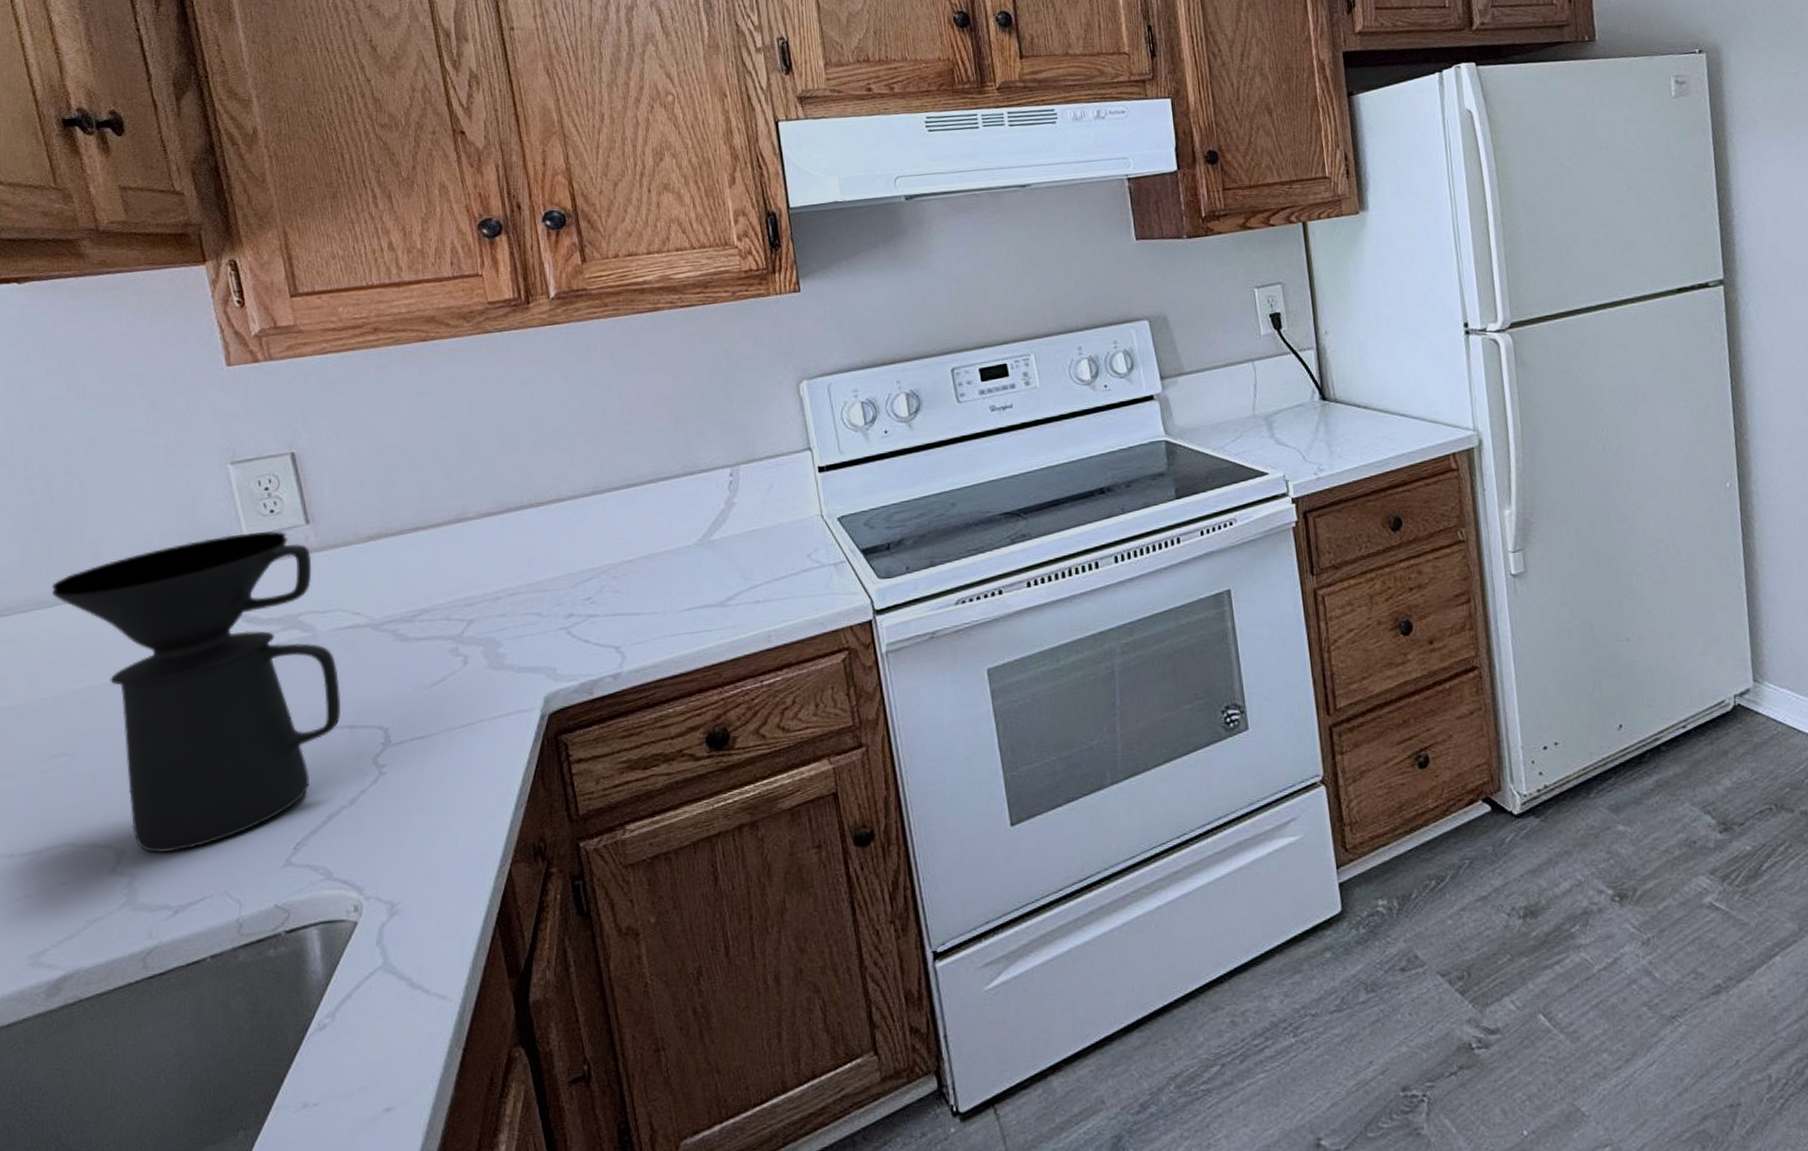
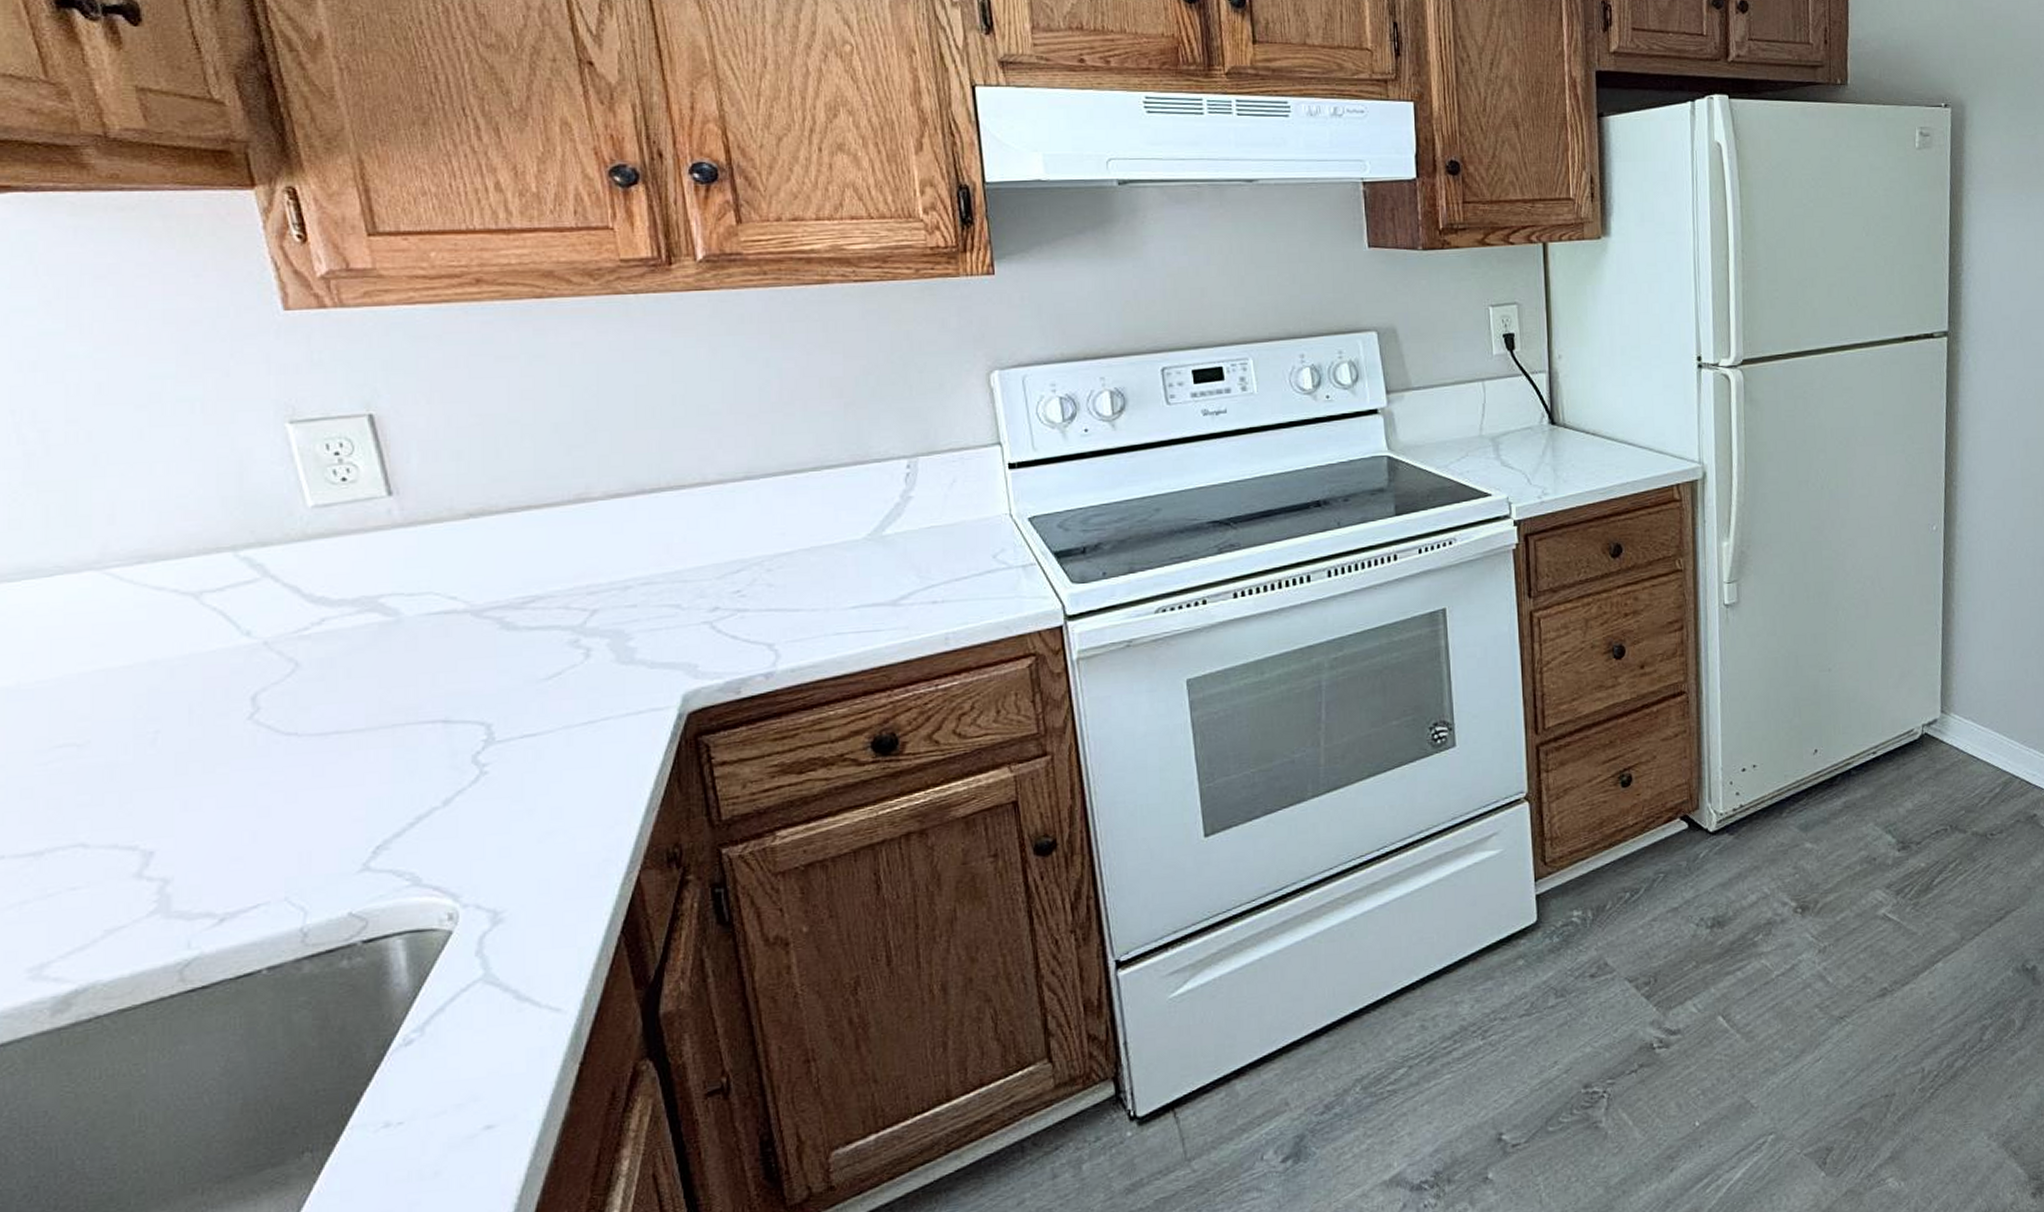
coffee maker: present [51,531,341,853] -> none [50,501,433,856]

